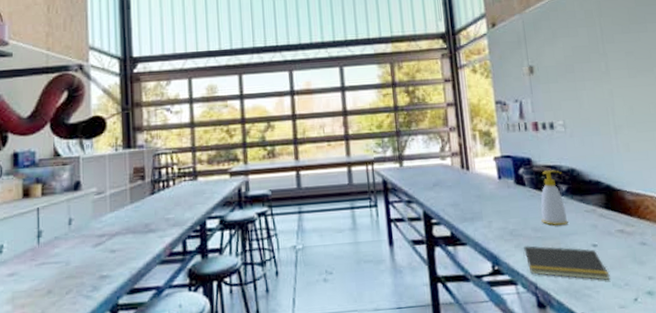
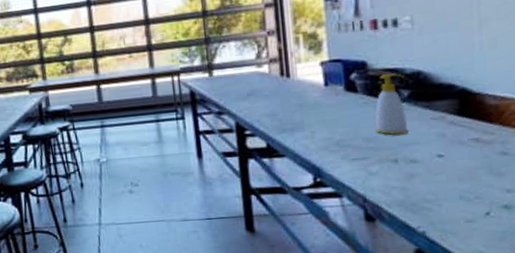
notepad: present [523,246,610,280] -> none [351,157,457,193]

